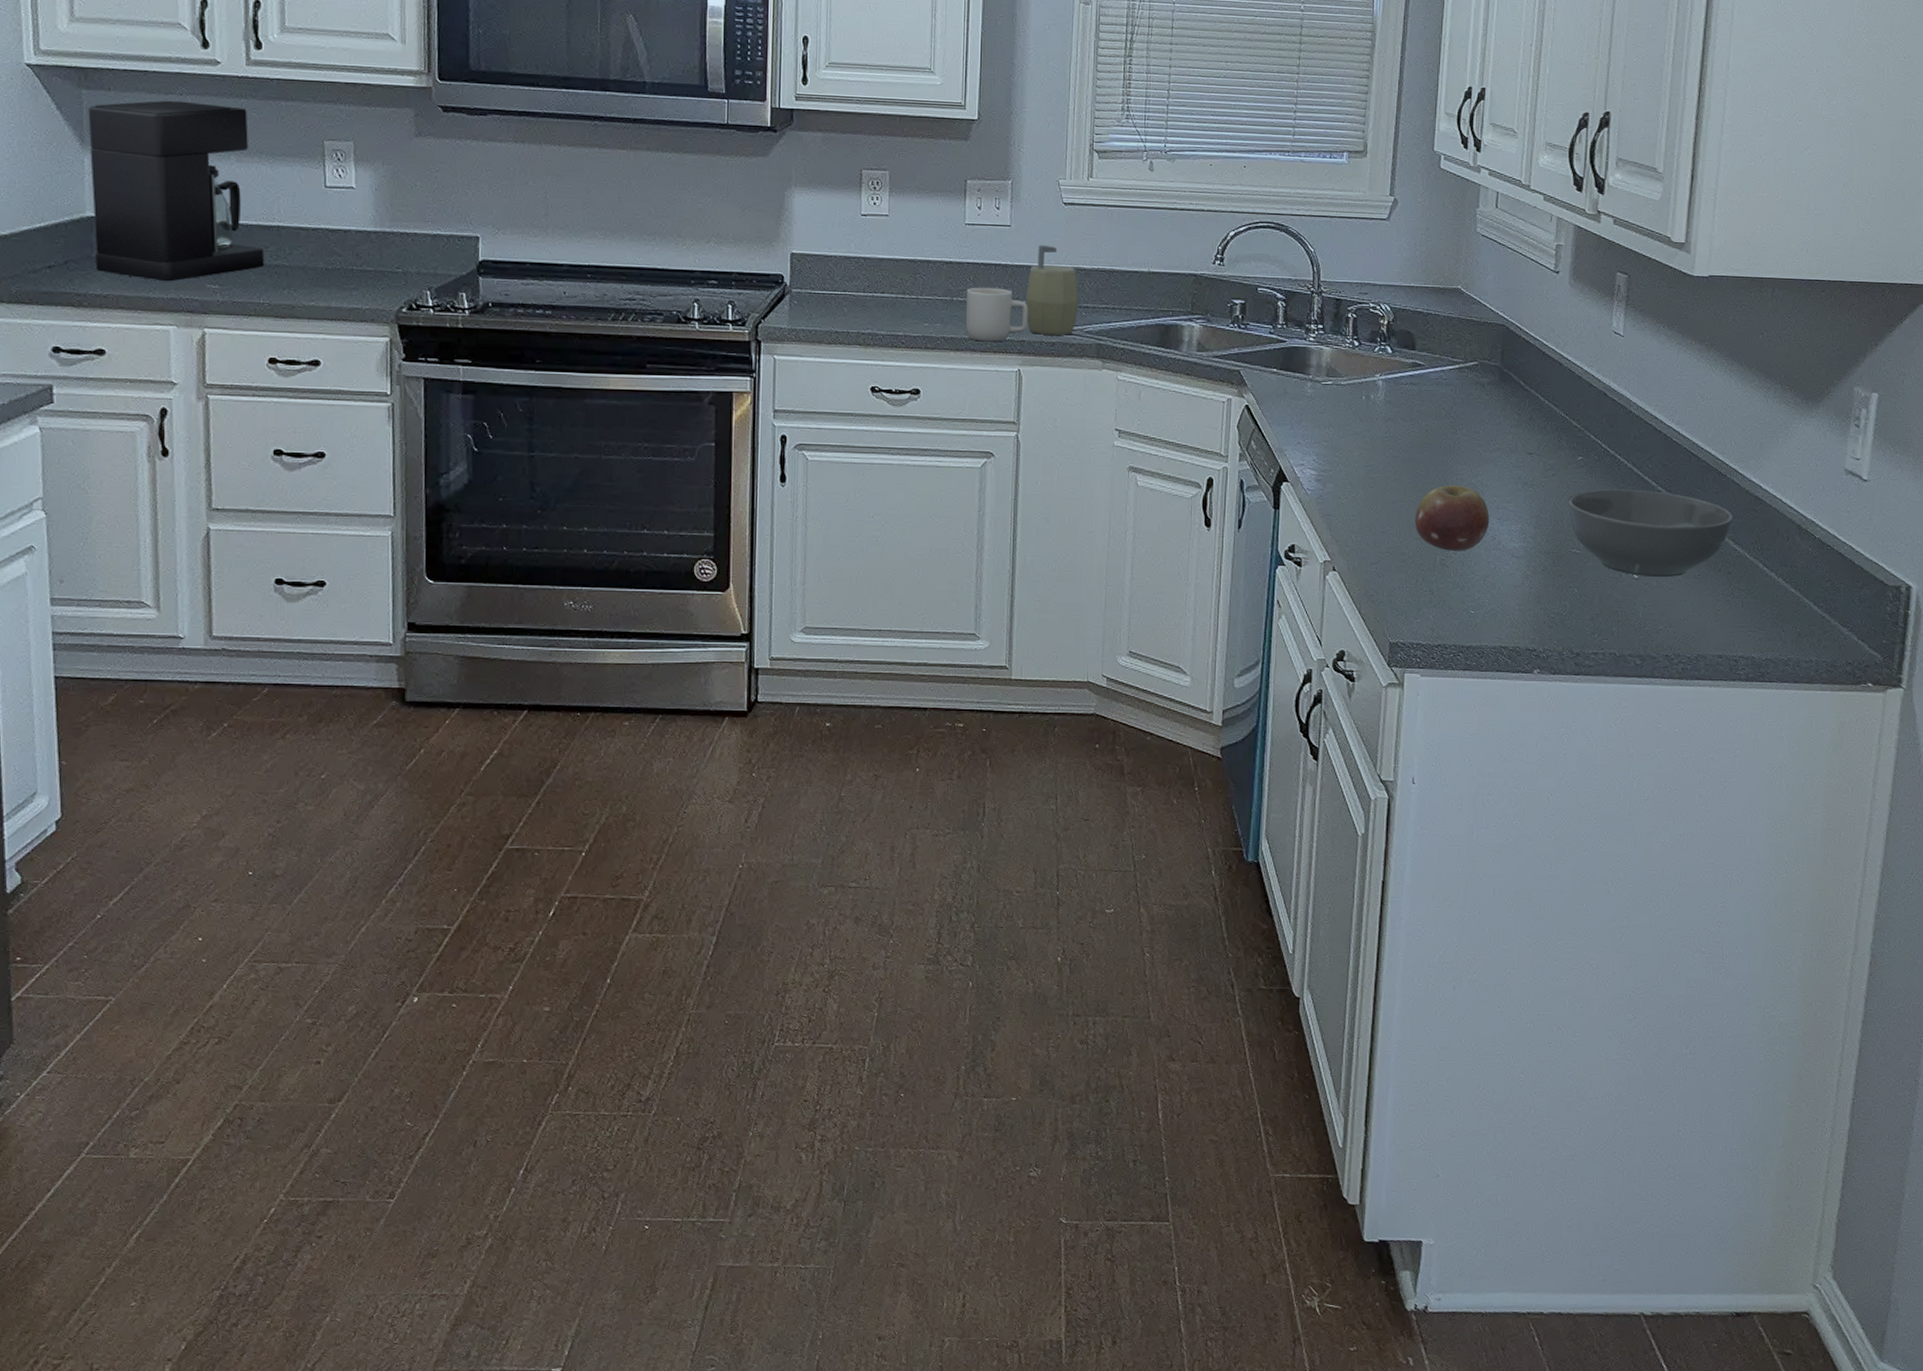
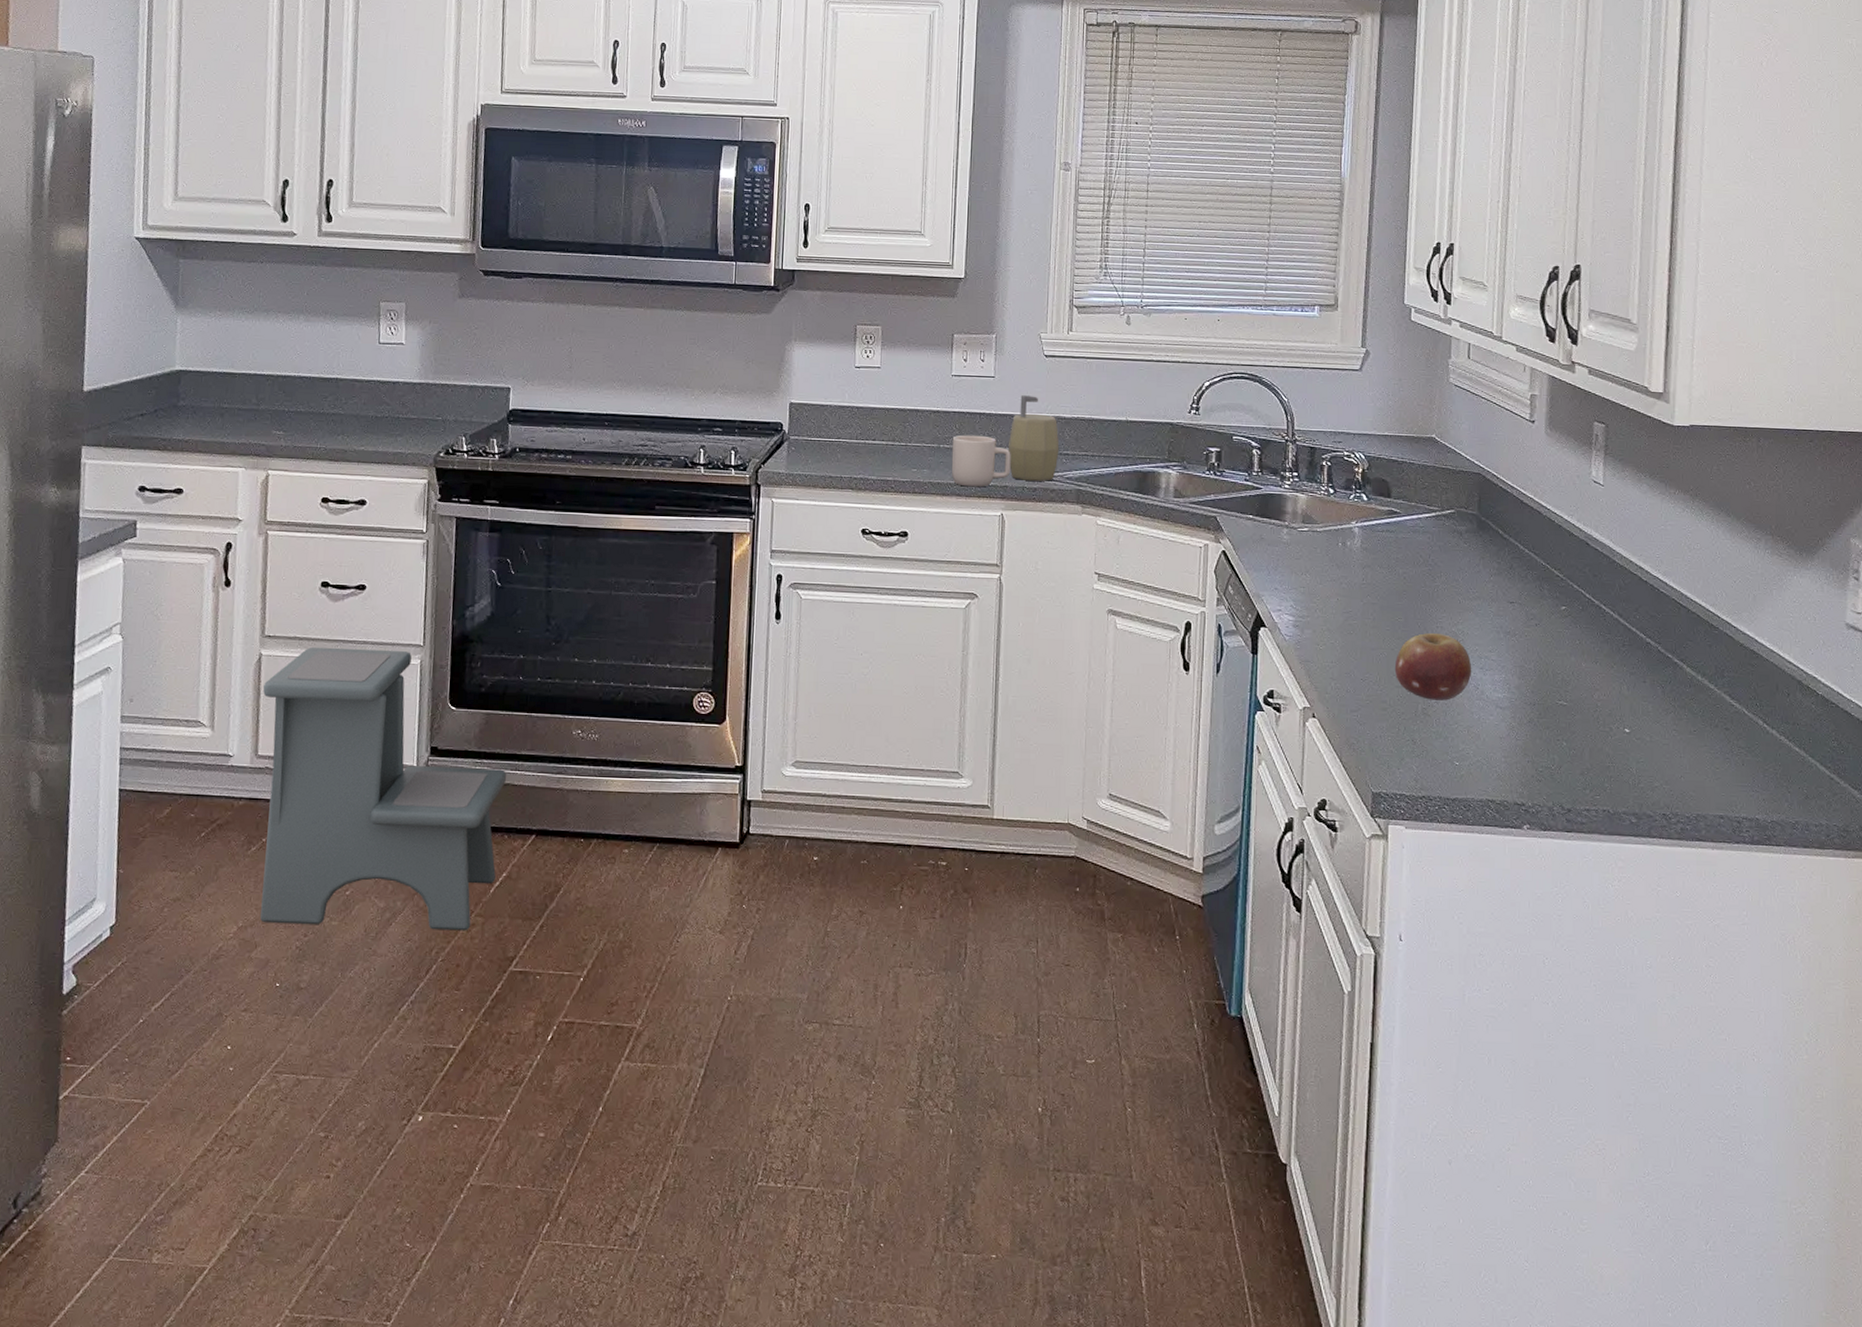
coffee maker: present [88,100,265,282] -> none [180,267,324,429]
step stool: none [214,521,494,811] -> present [260,648,507,931]
bowl: present [1568,488,1734,578] -> none [1552,639,1729,733]

